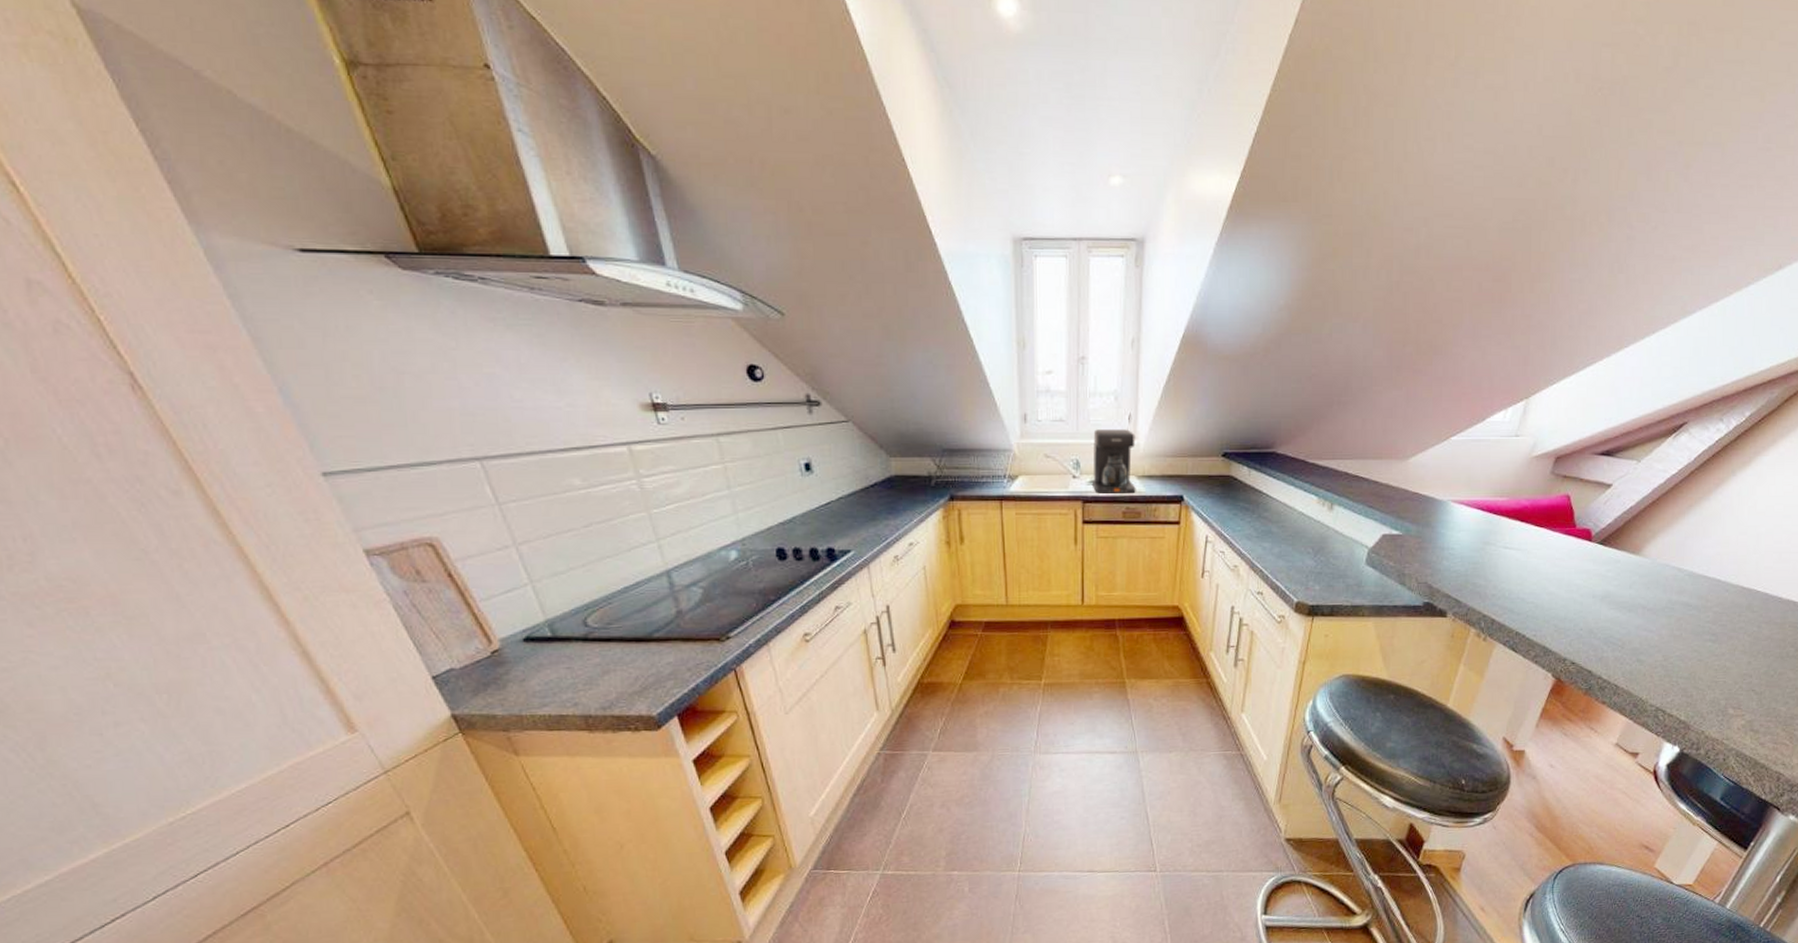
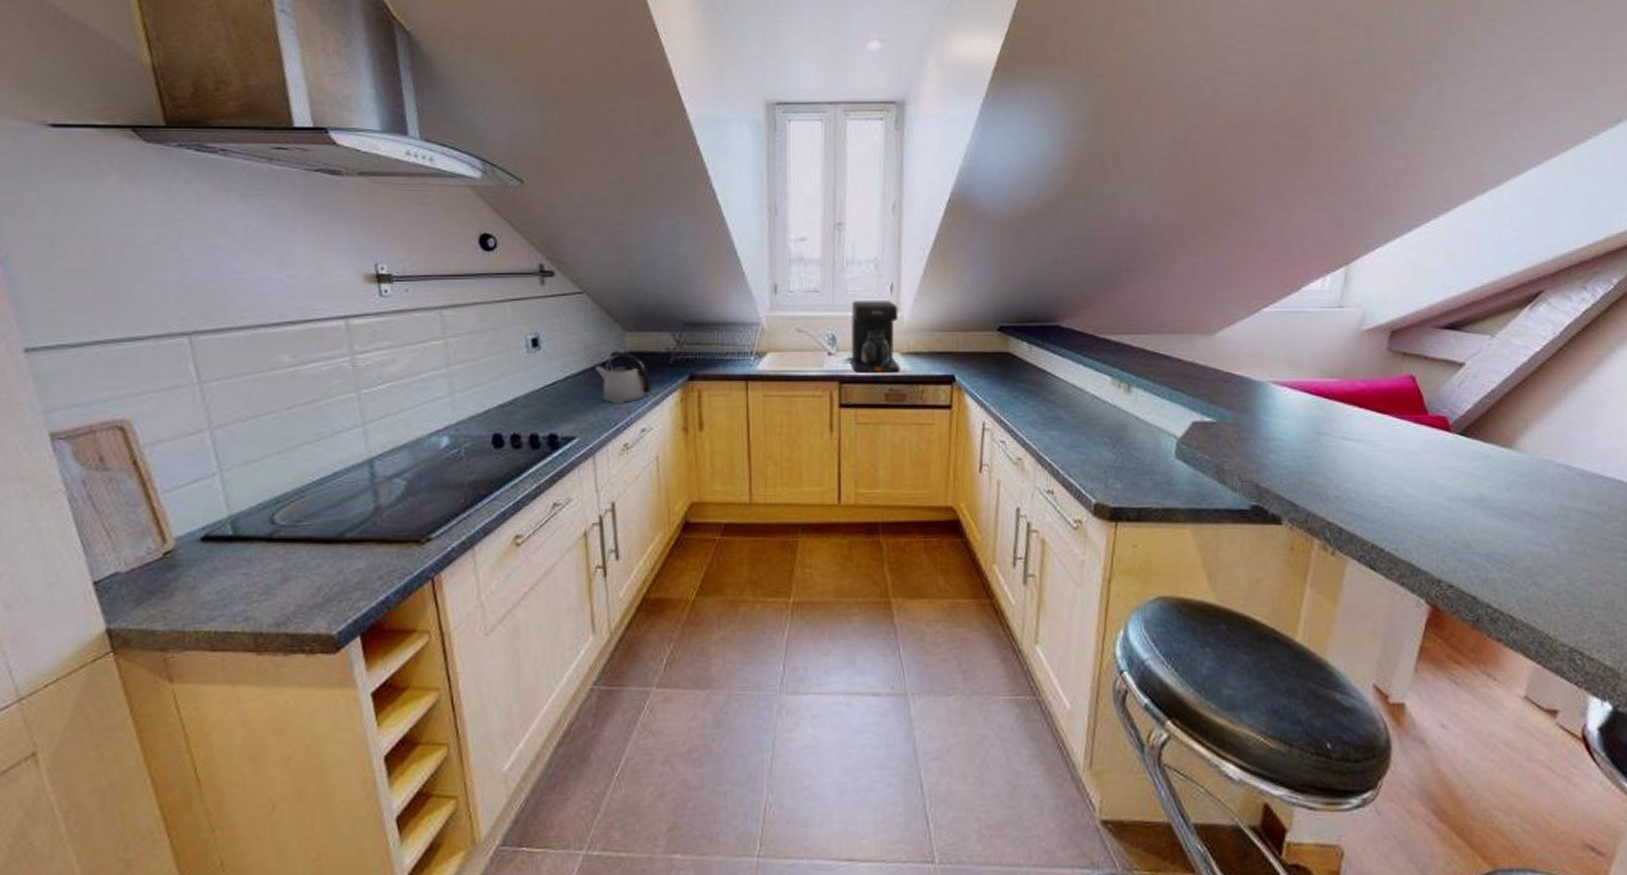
kettle: none [865,474,917,522] -> present [595,351,652,405]

